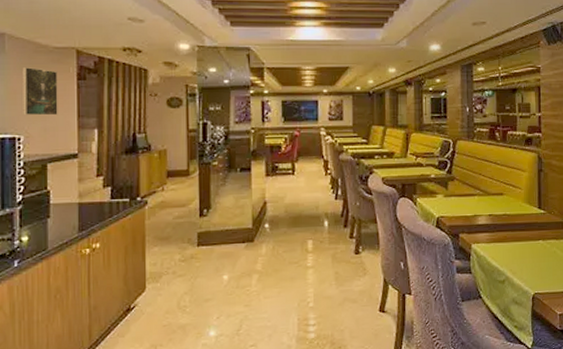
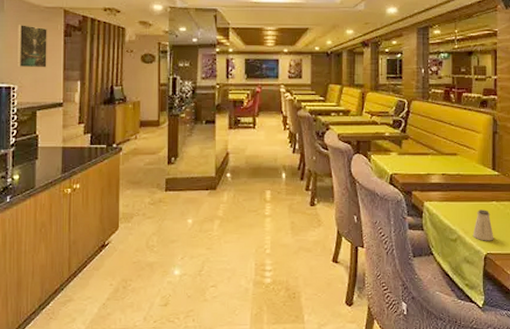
saltshaker: none [520,249,541,281] -> present [472,210,494,241]

